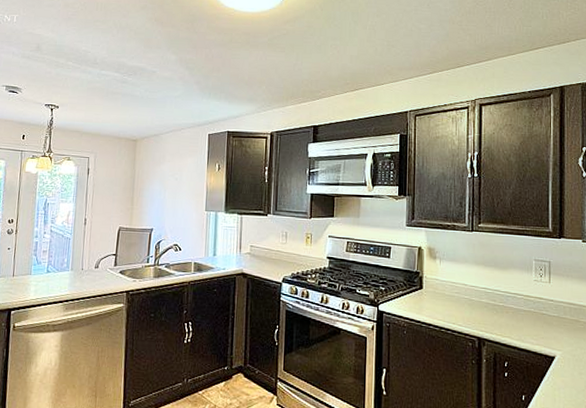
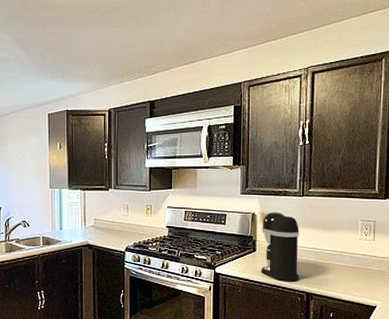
coffee maker: none [428,246,470,325] -> present [261,212,300,282]

